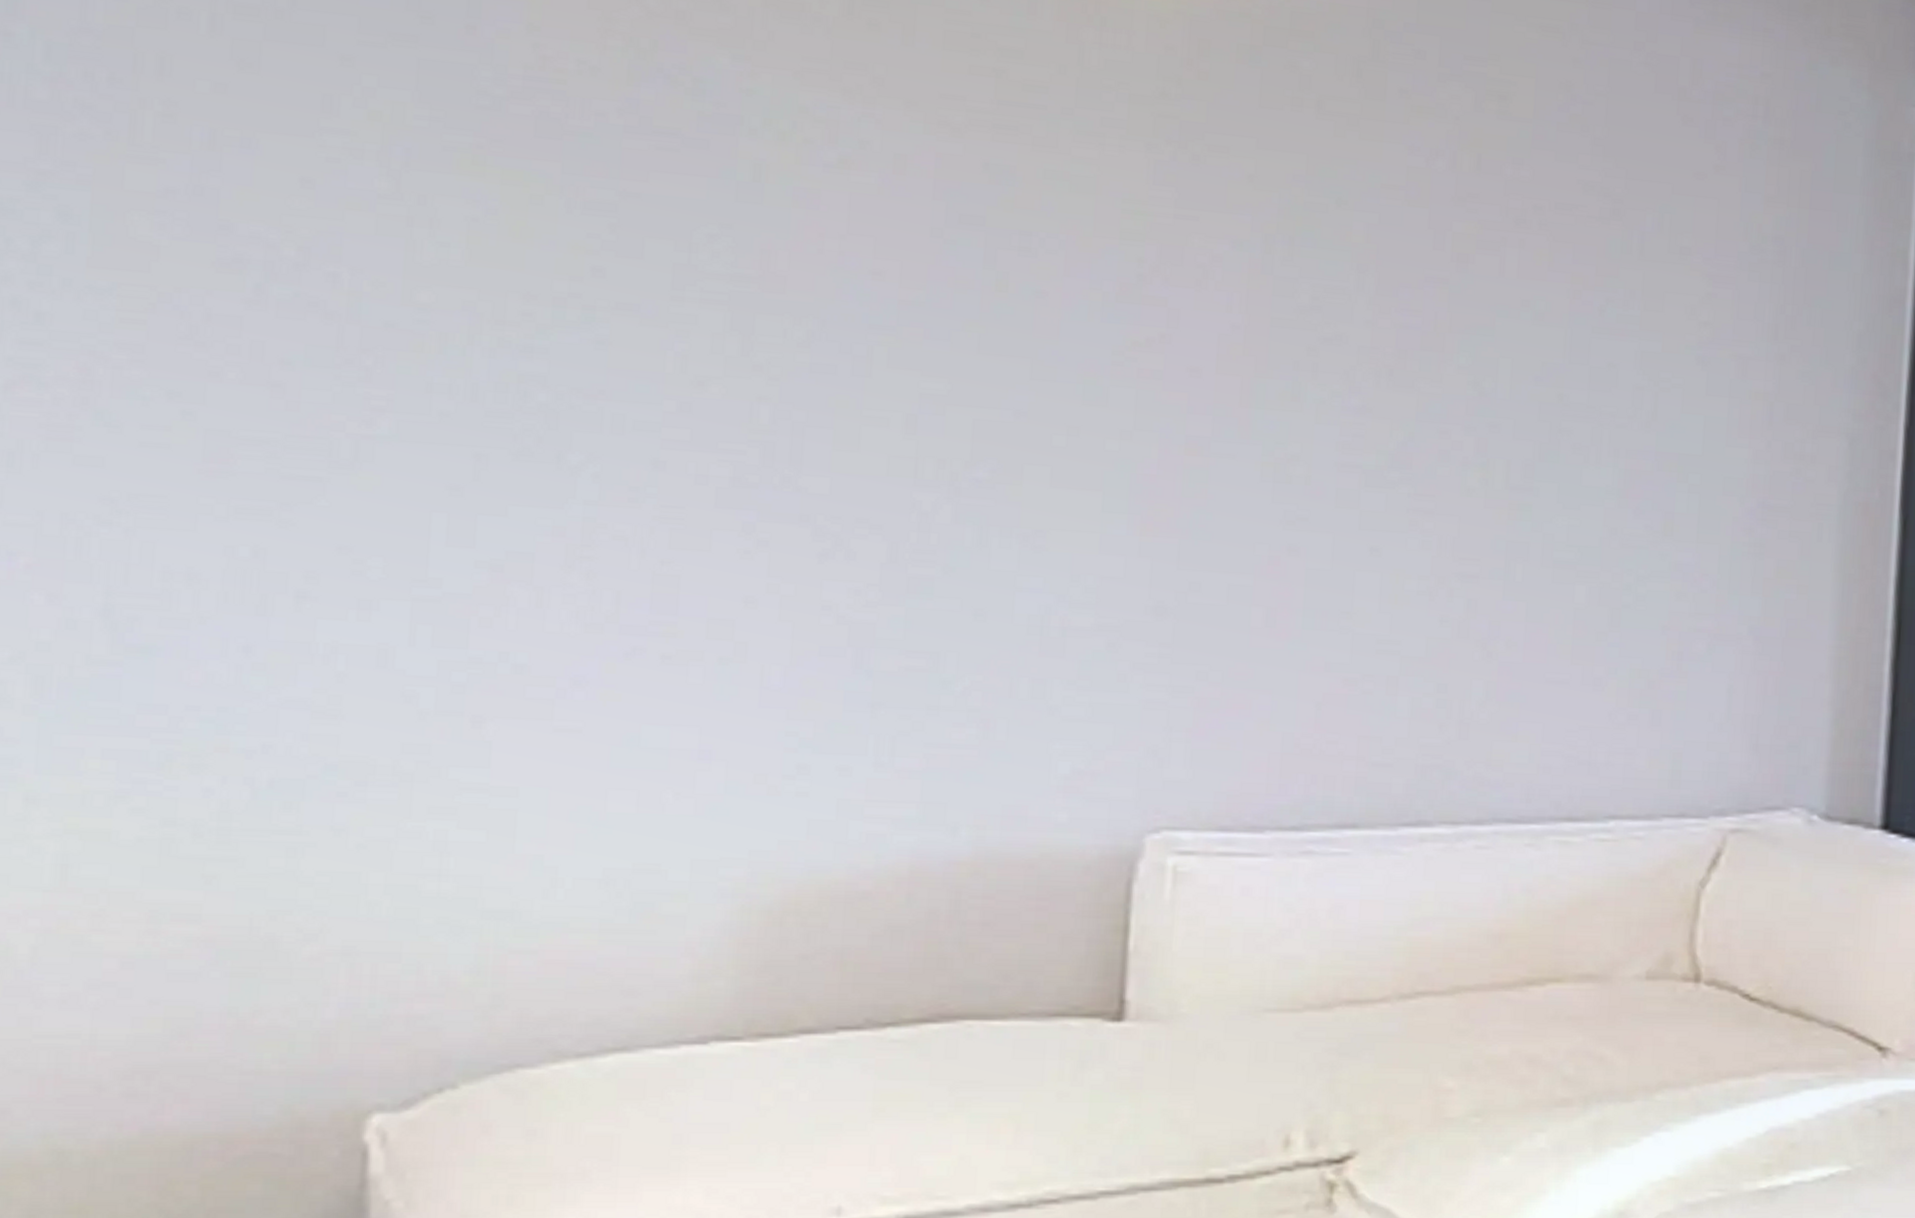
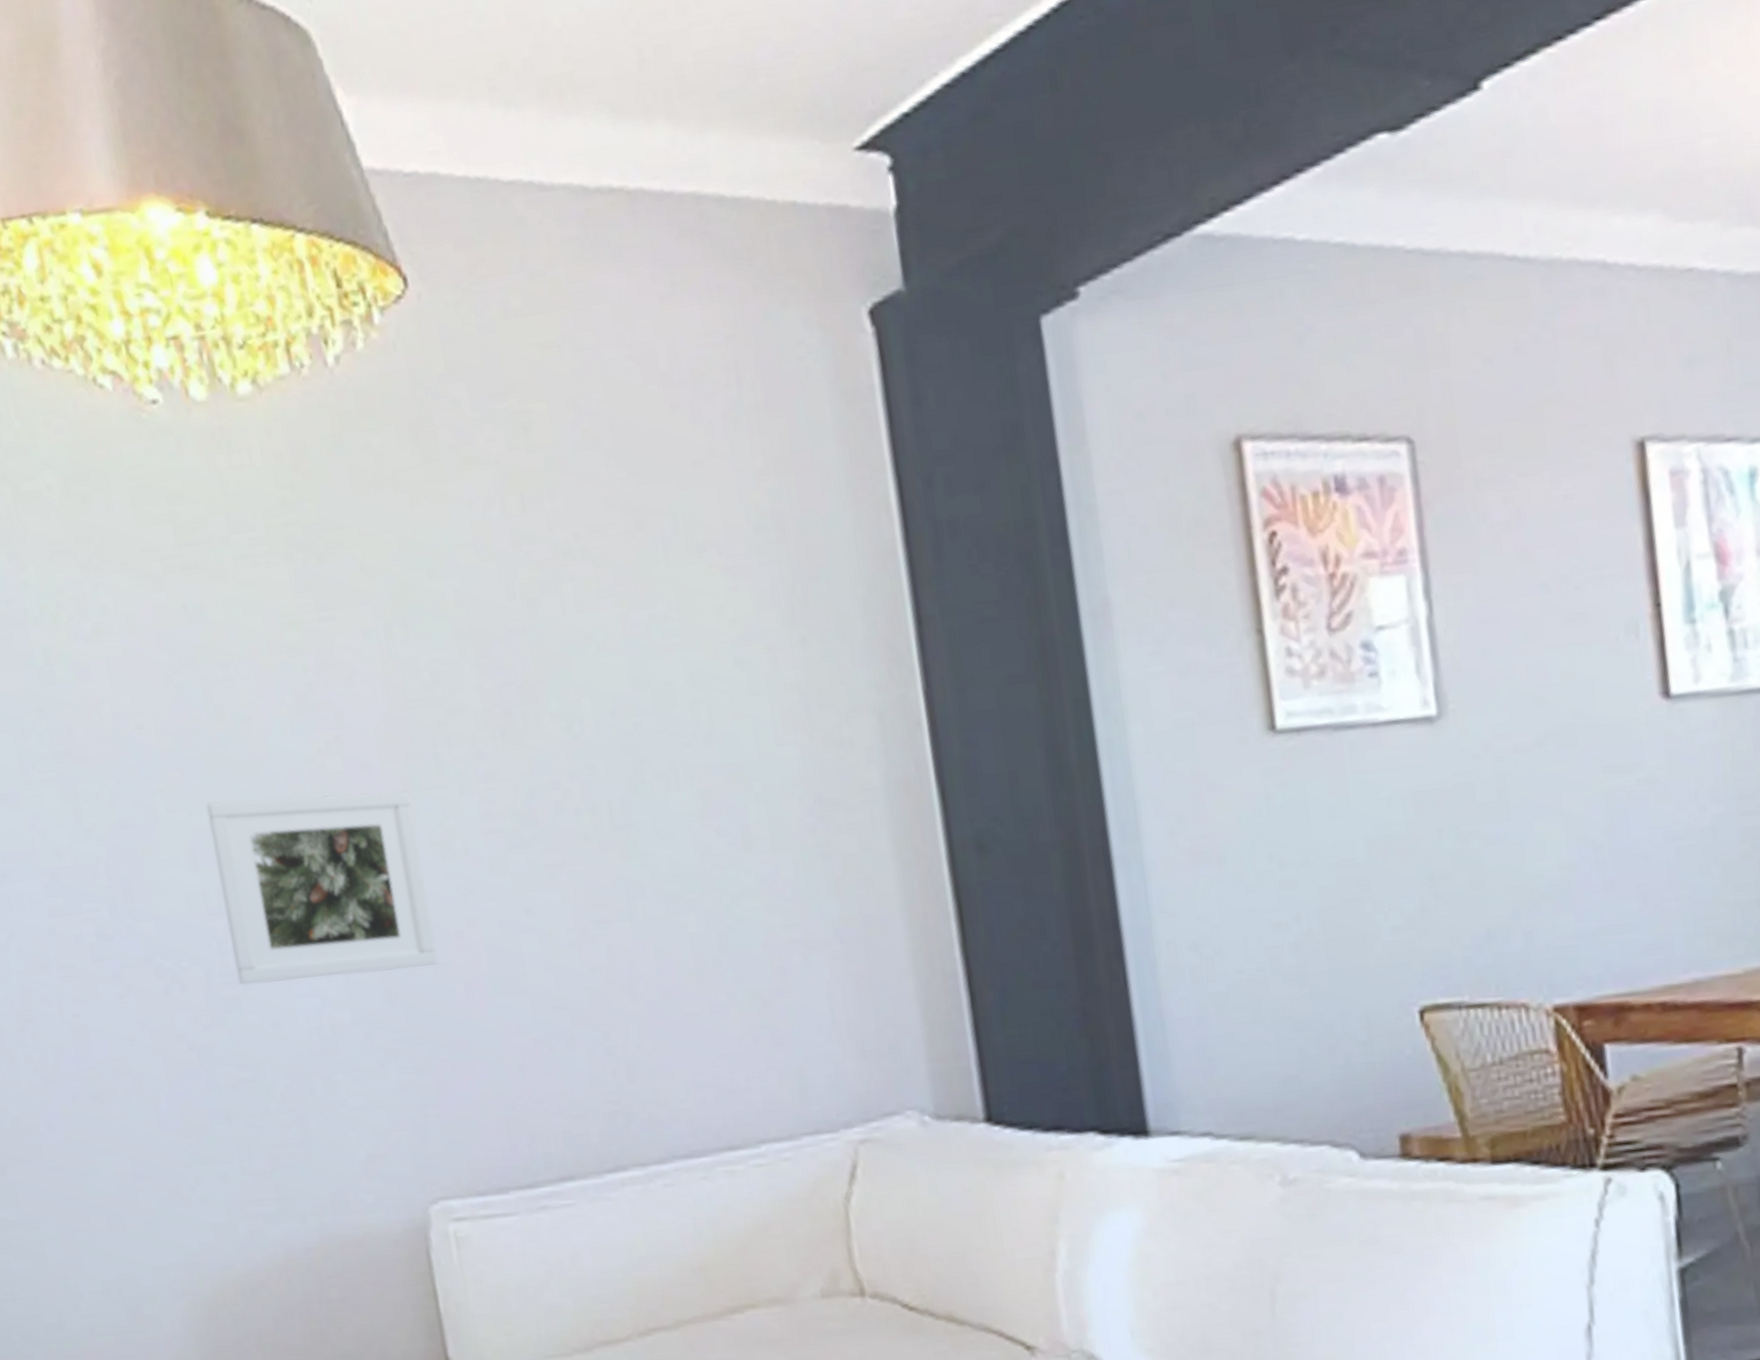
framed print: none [937,367,1248,586] -> present [206,790,438,985]

